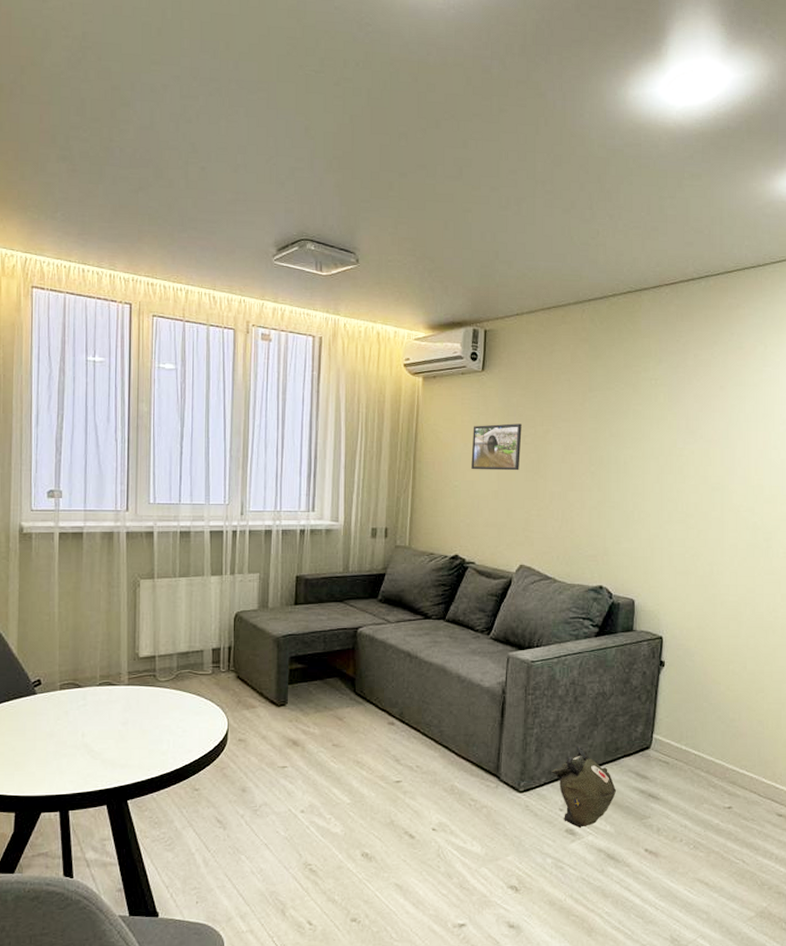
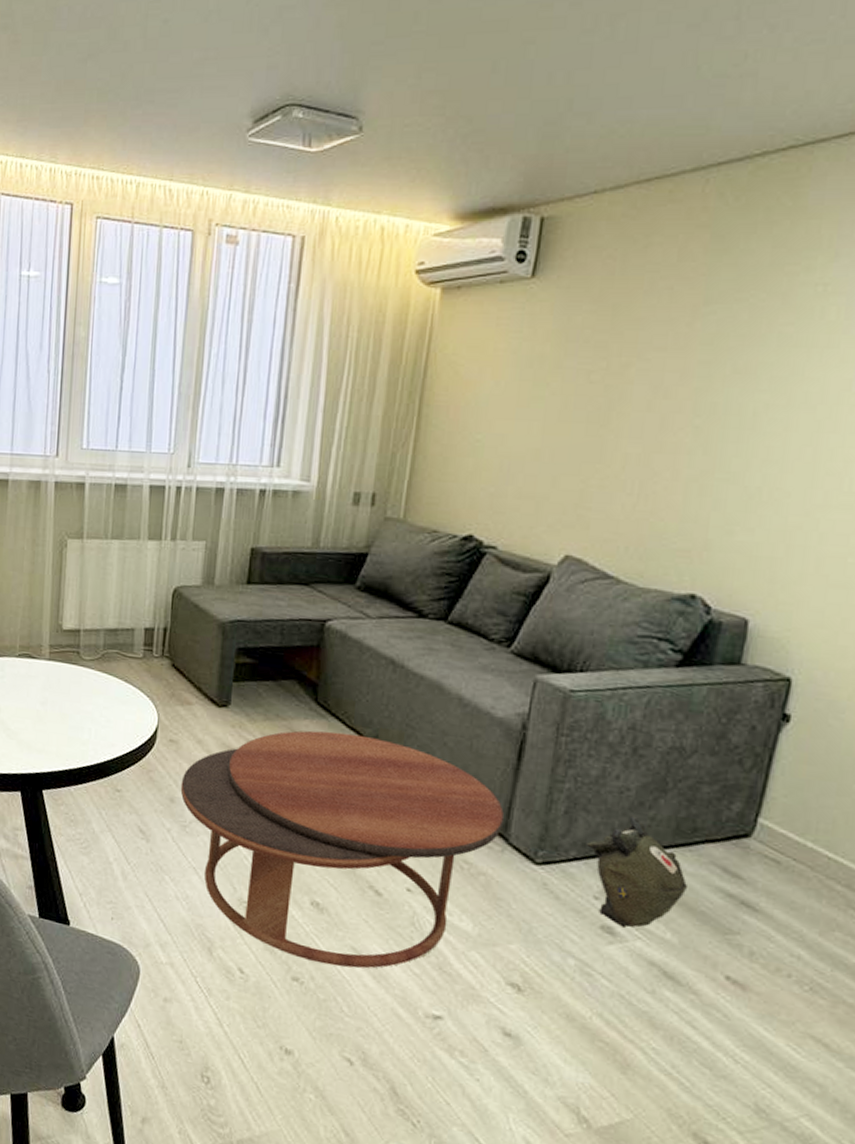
coffee table: none [250,714,496,903] -> present [180,730,505,968]
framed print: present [471,423,522,471] -> none [503,353,587,422]

